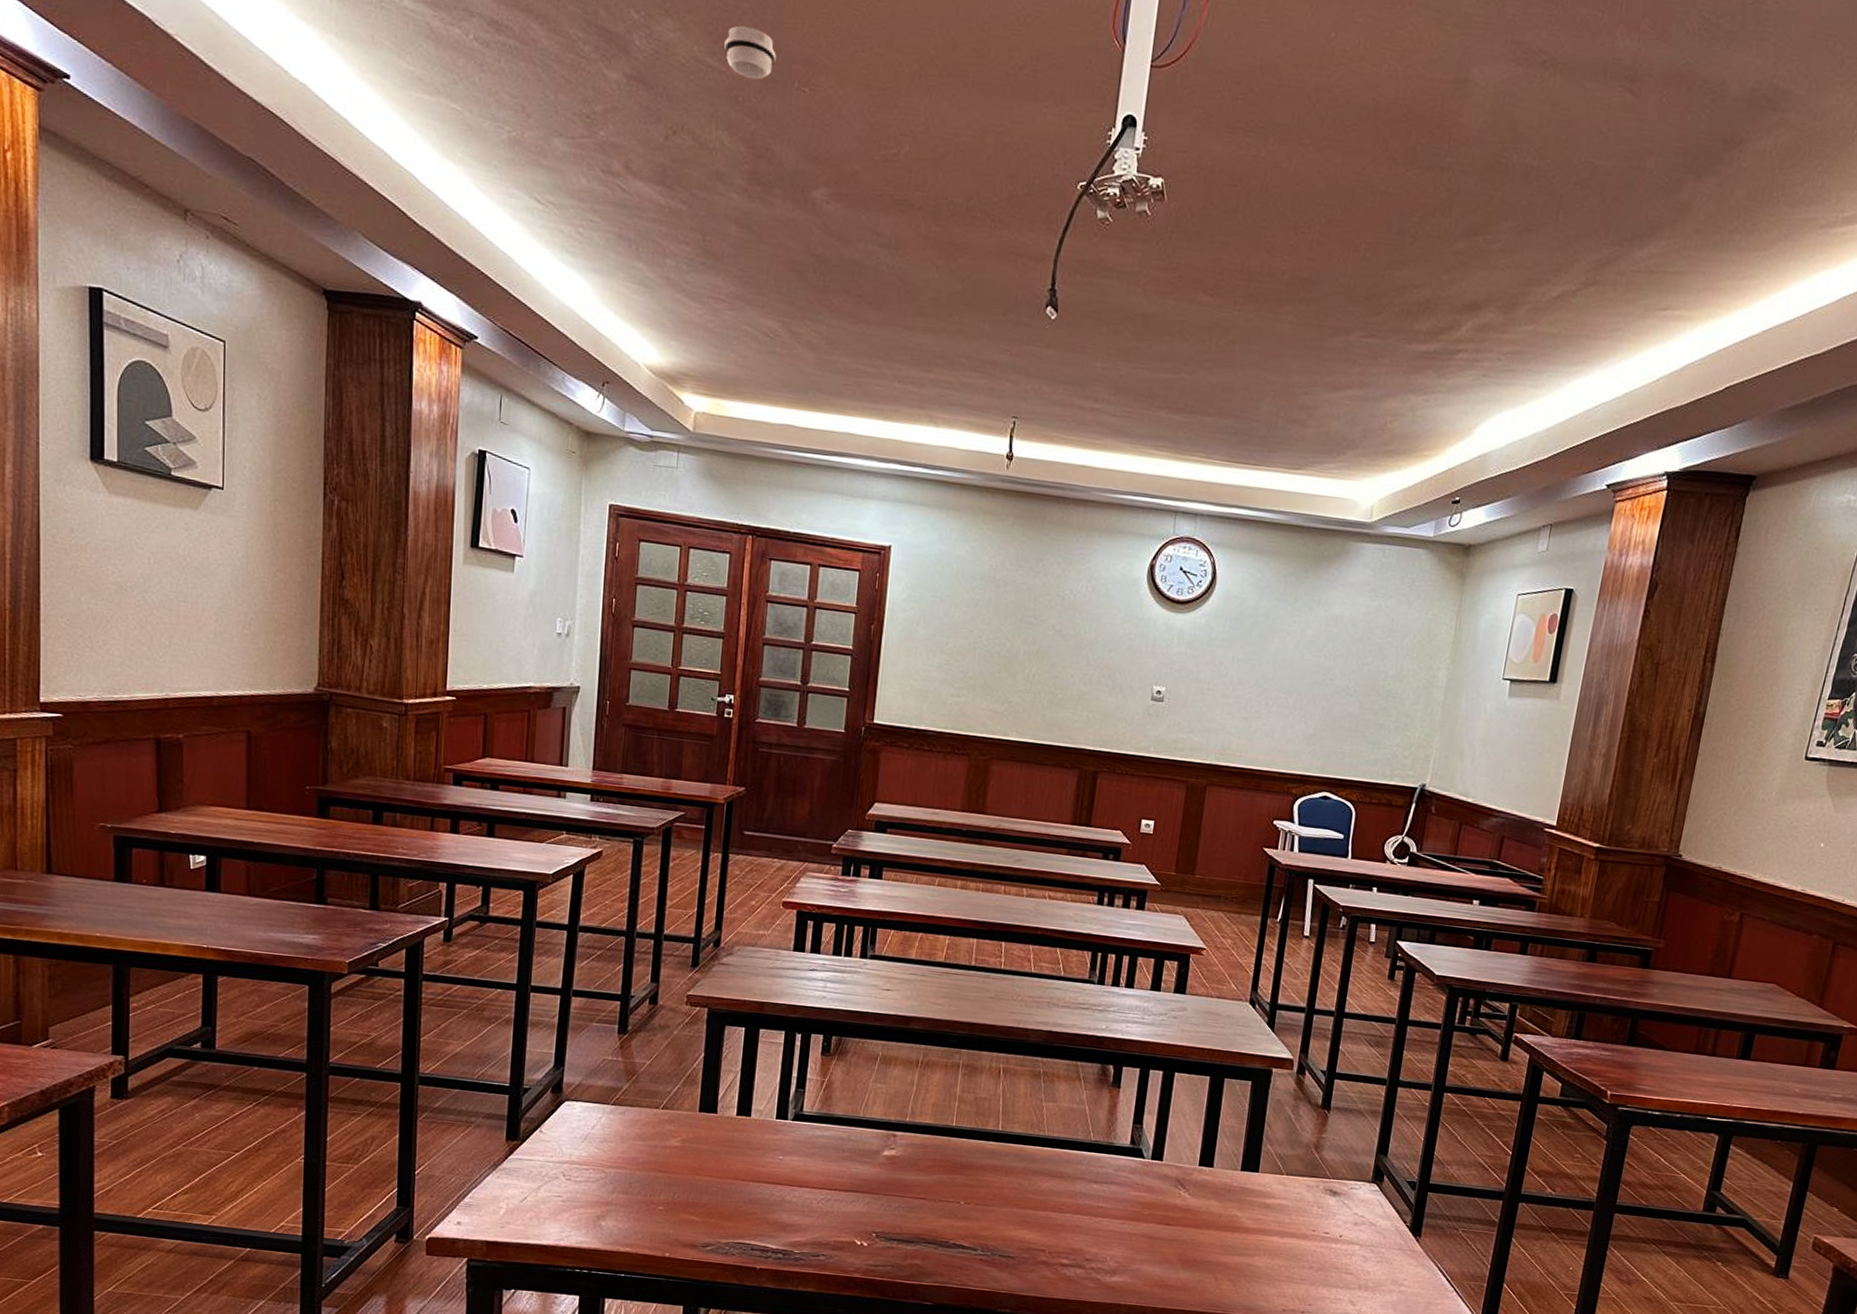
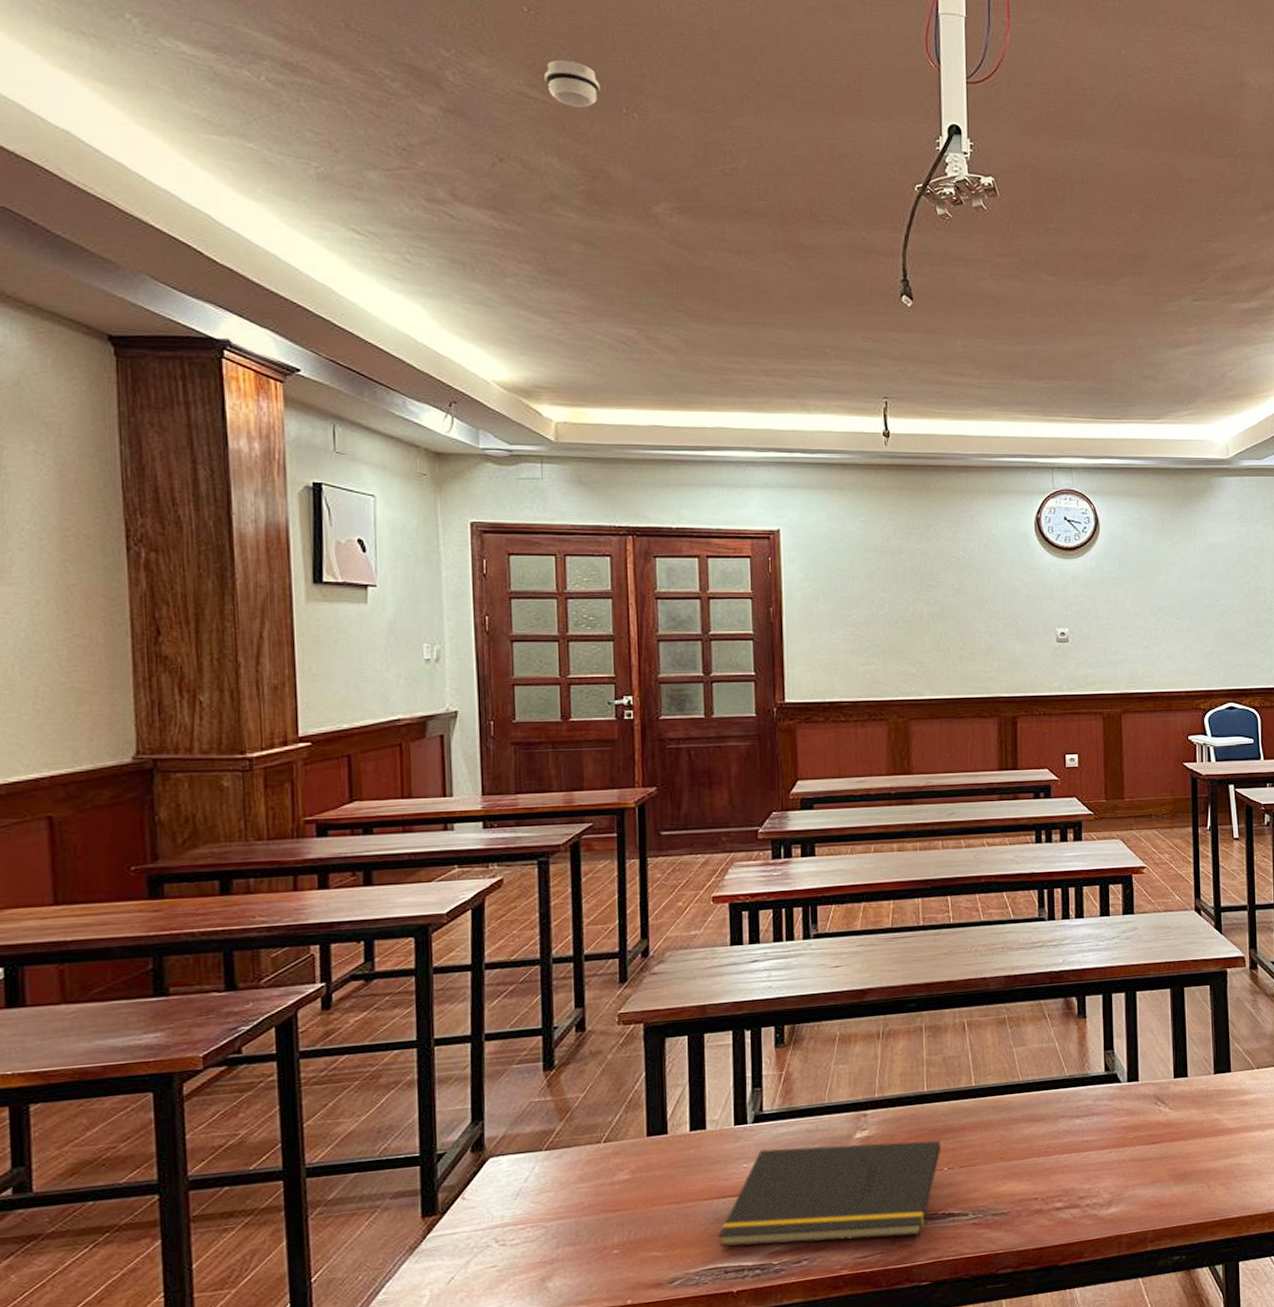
notepad: none [749,1146,962,1258] -> present [718,1140,942,1247]

